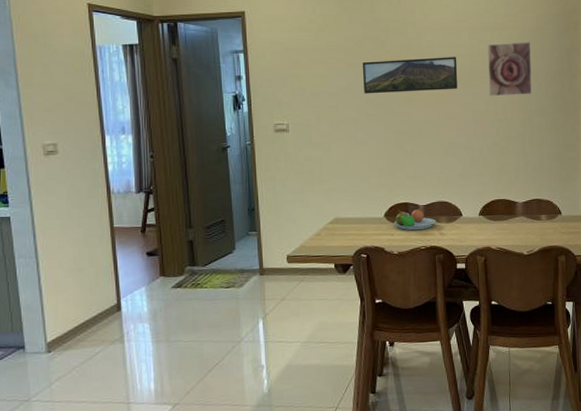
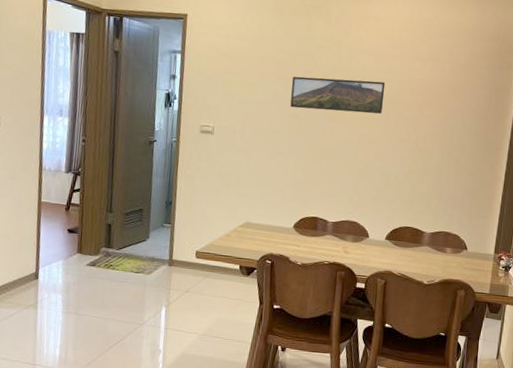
fruit bowl: present [394,209,436,231] -> none [301,223,343,246]
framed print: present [487,42,533,97] -> none [412,74,462,129]

